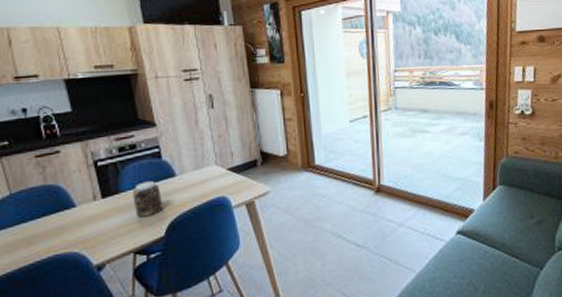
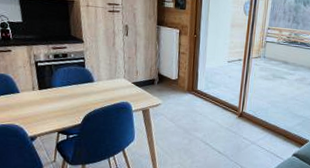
jar: present [133,181,164,218] -> none [61,82,83,108]

